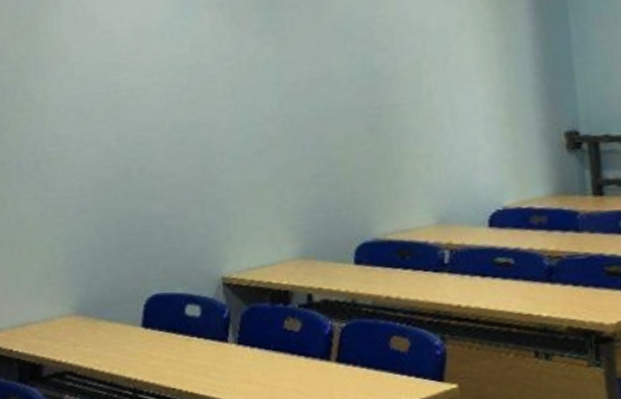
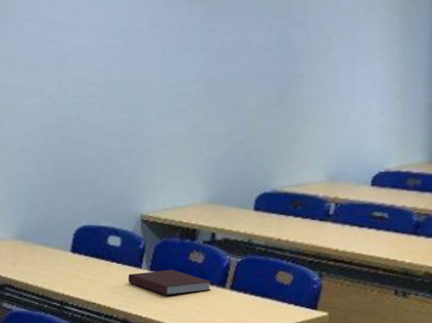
notebook: none [212,342,314,375] -> present [128,270,212,296]

